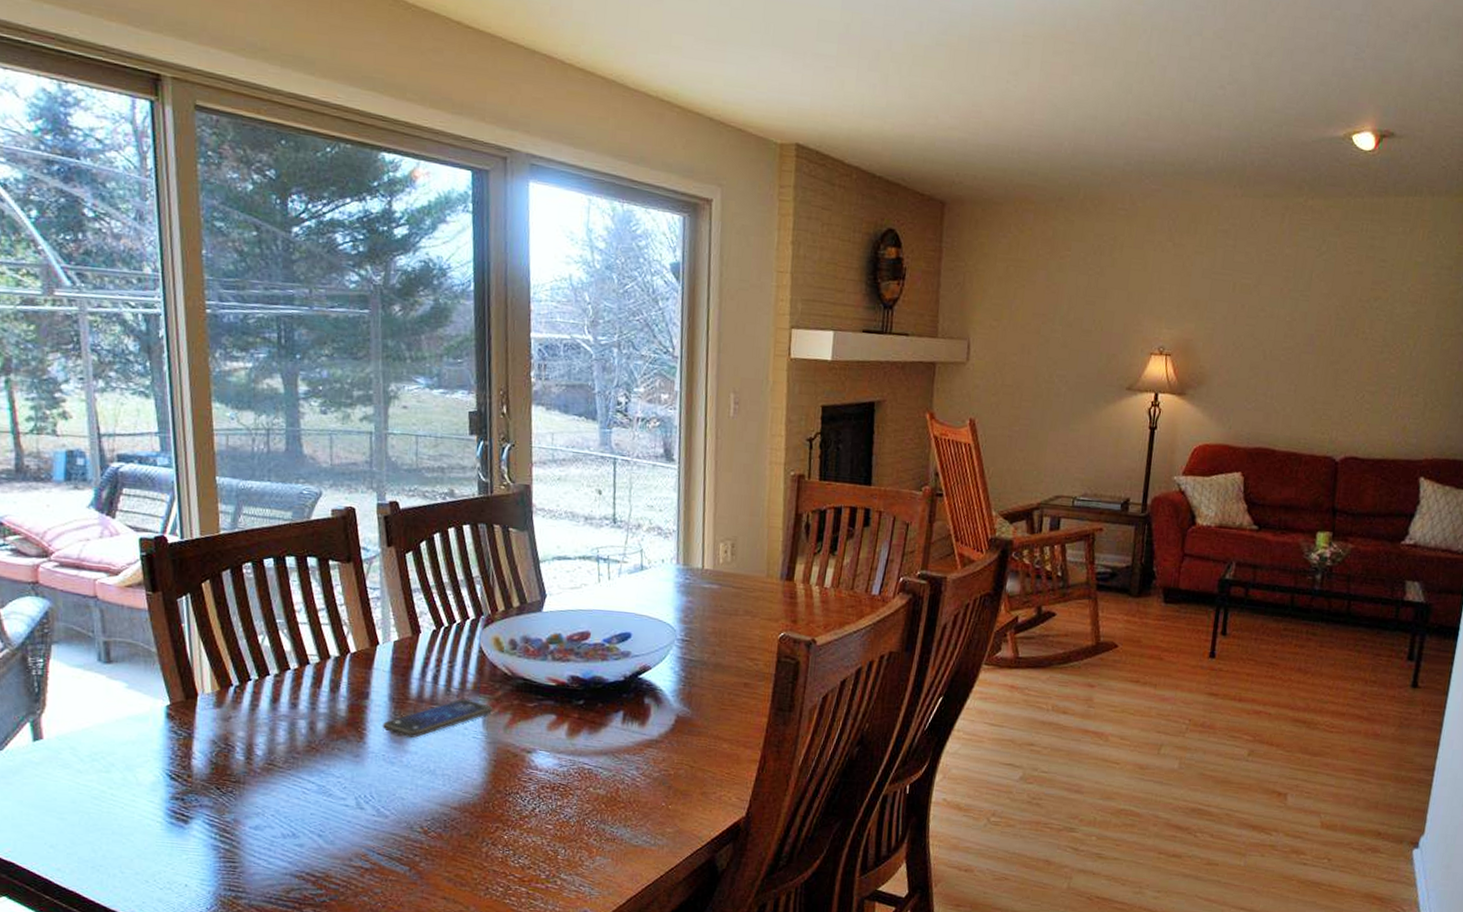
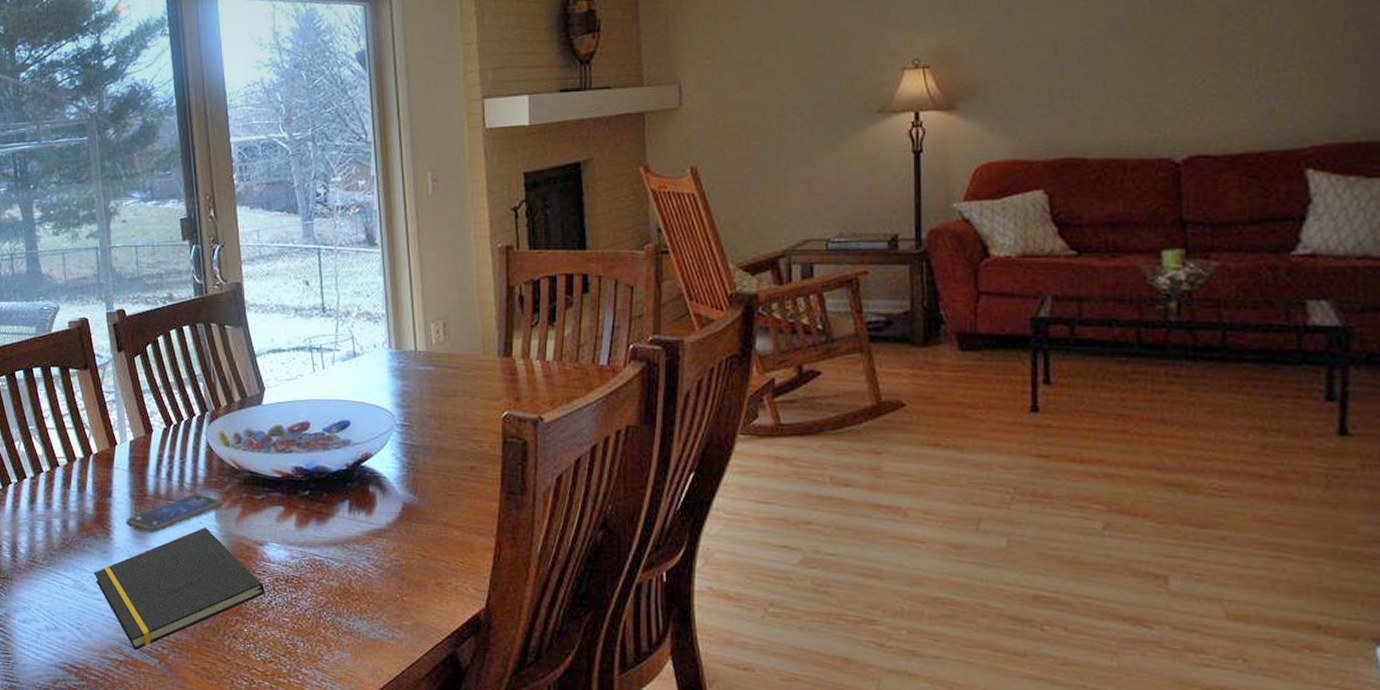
notepad: none [342,733,529,858] -> present [94,527,265,651]

